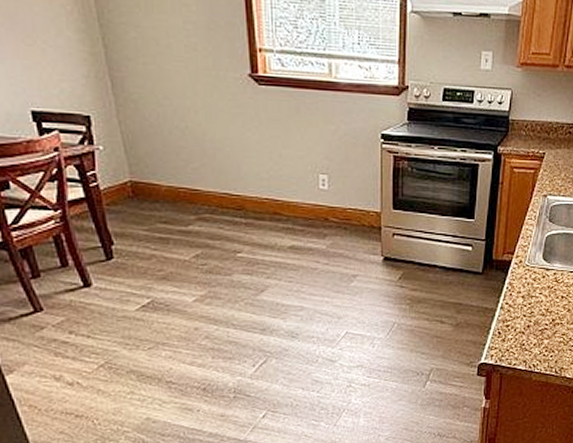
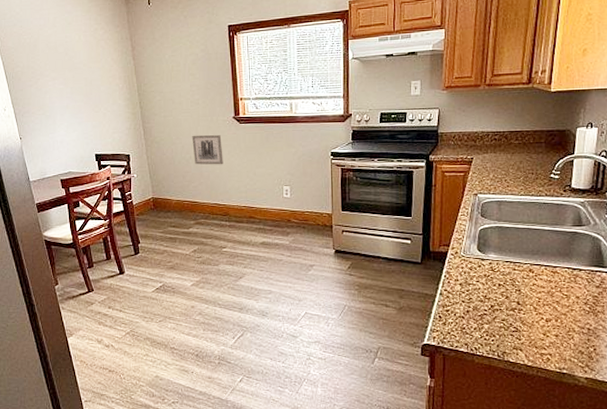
wall art: none [188,95,236,141] -> present [192,135,223,165]

